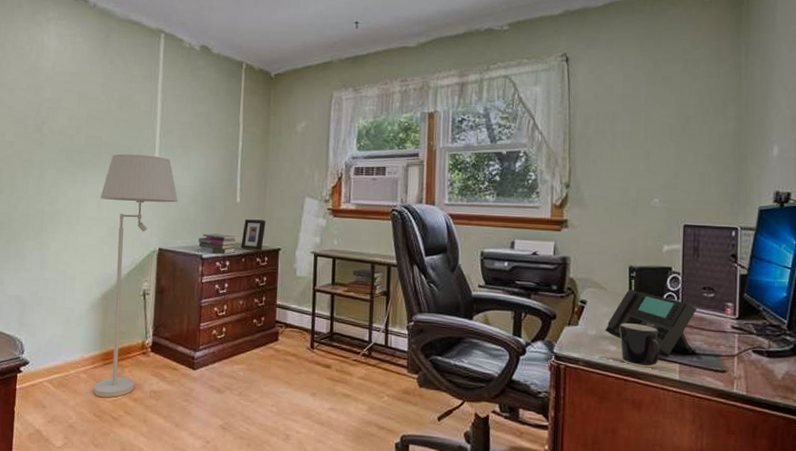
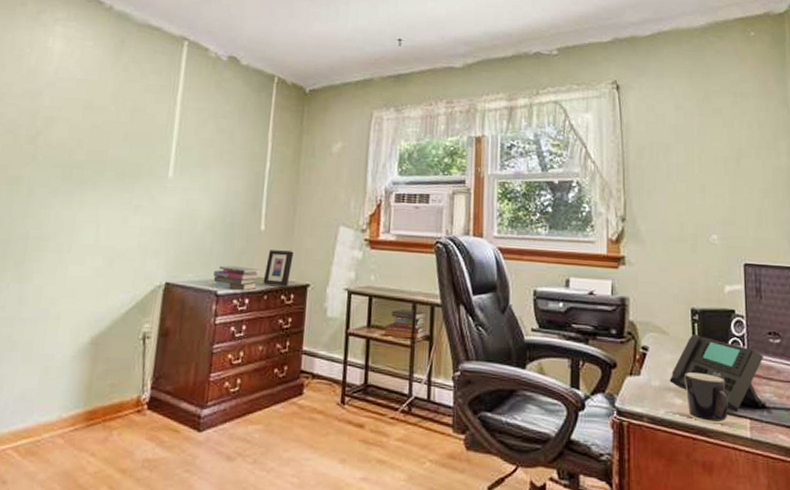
floor lamp: present [94,154,178,398] -> none [71,171,193,470]

